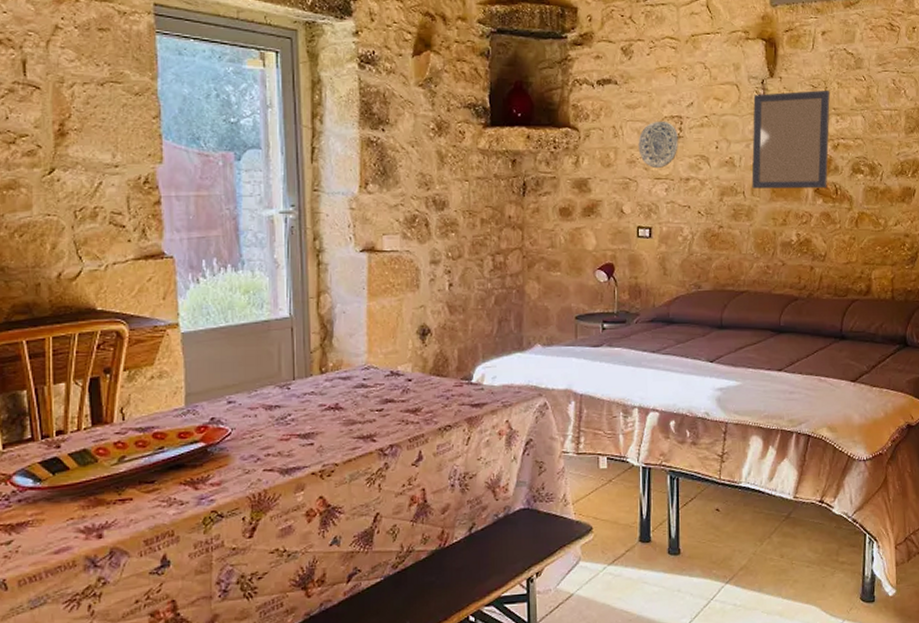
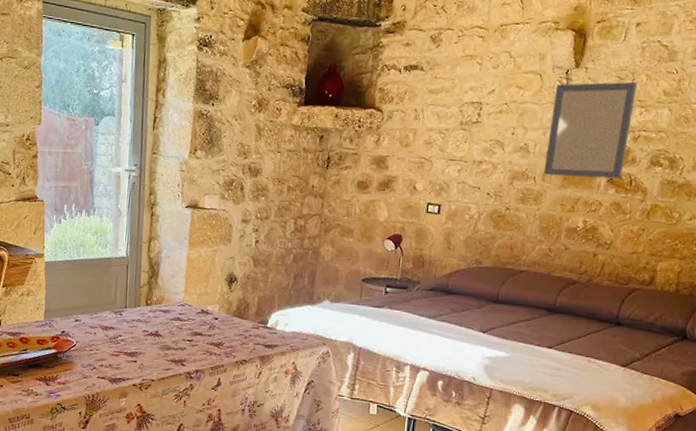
decorative plate: present [638,120,678,169] -> none [436,106,476,151]

